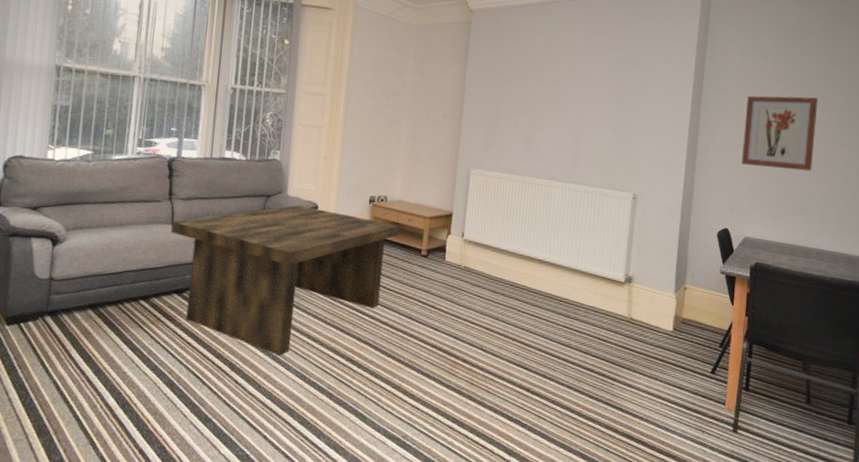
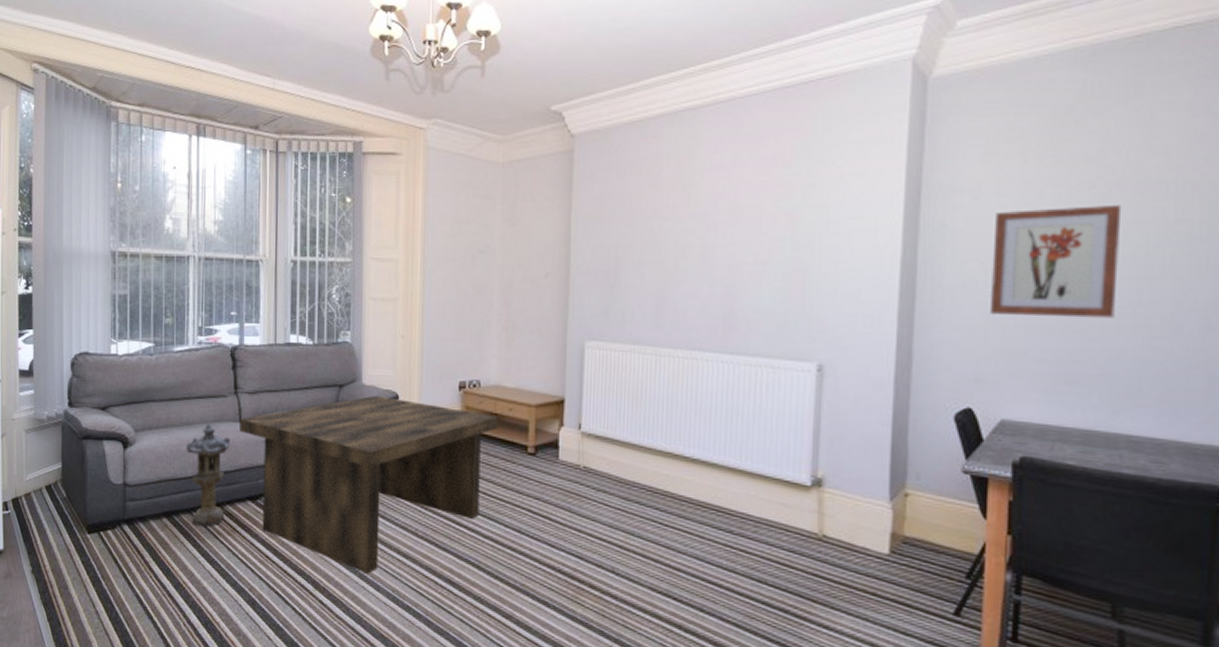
lantern: none [117,225,161,318] -> present [186,424,230,528]

